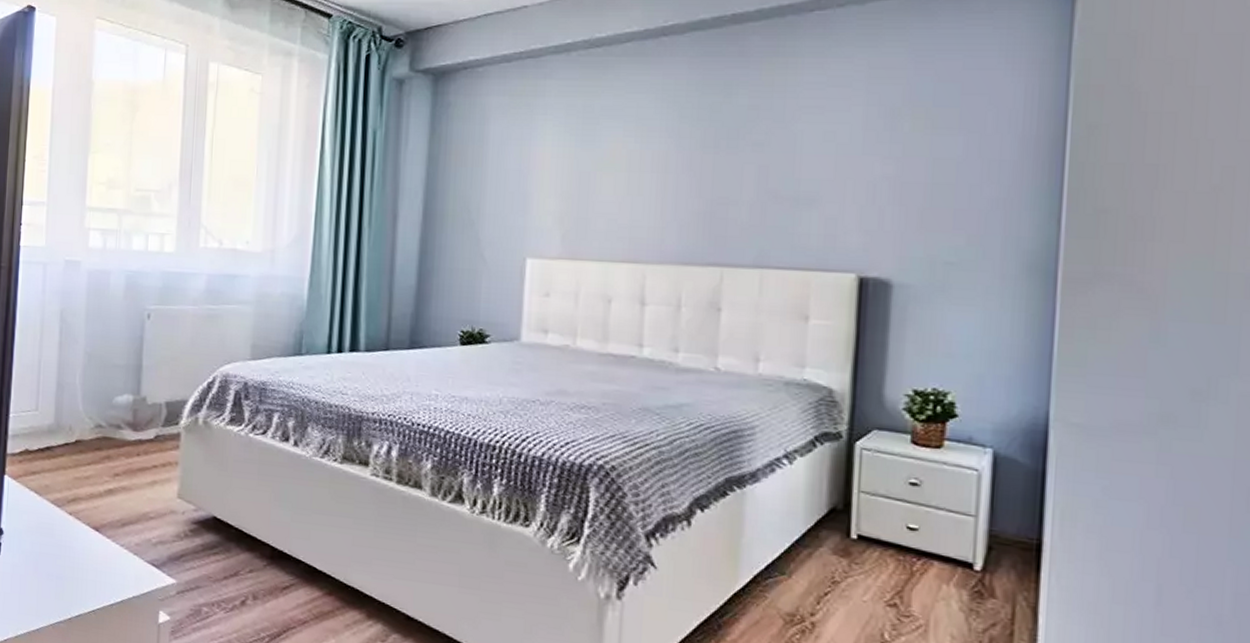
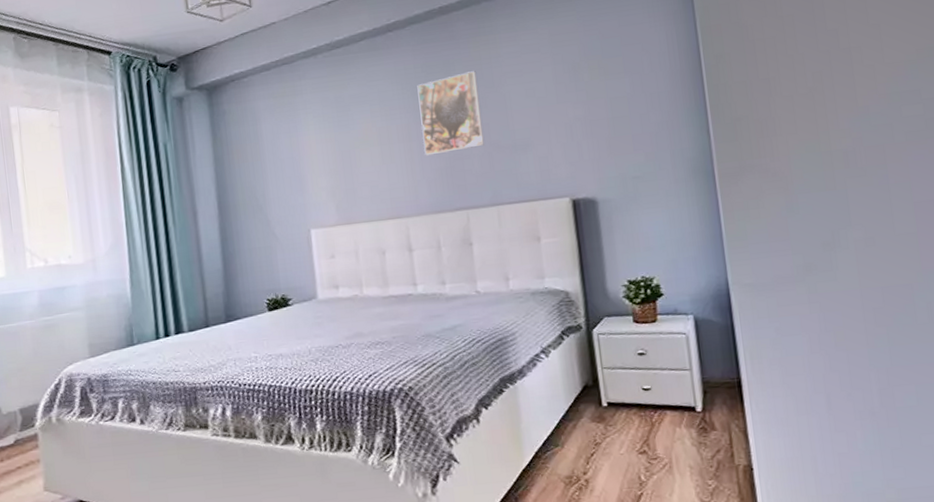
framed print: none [682,99,764,194] -> present [417,71,484,156]

